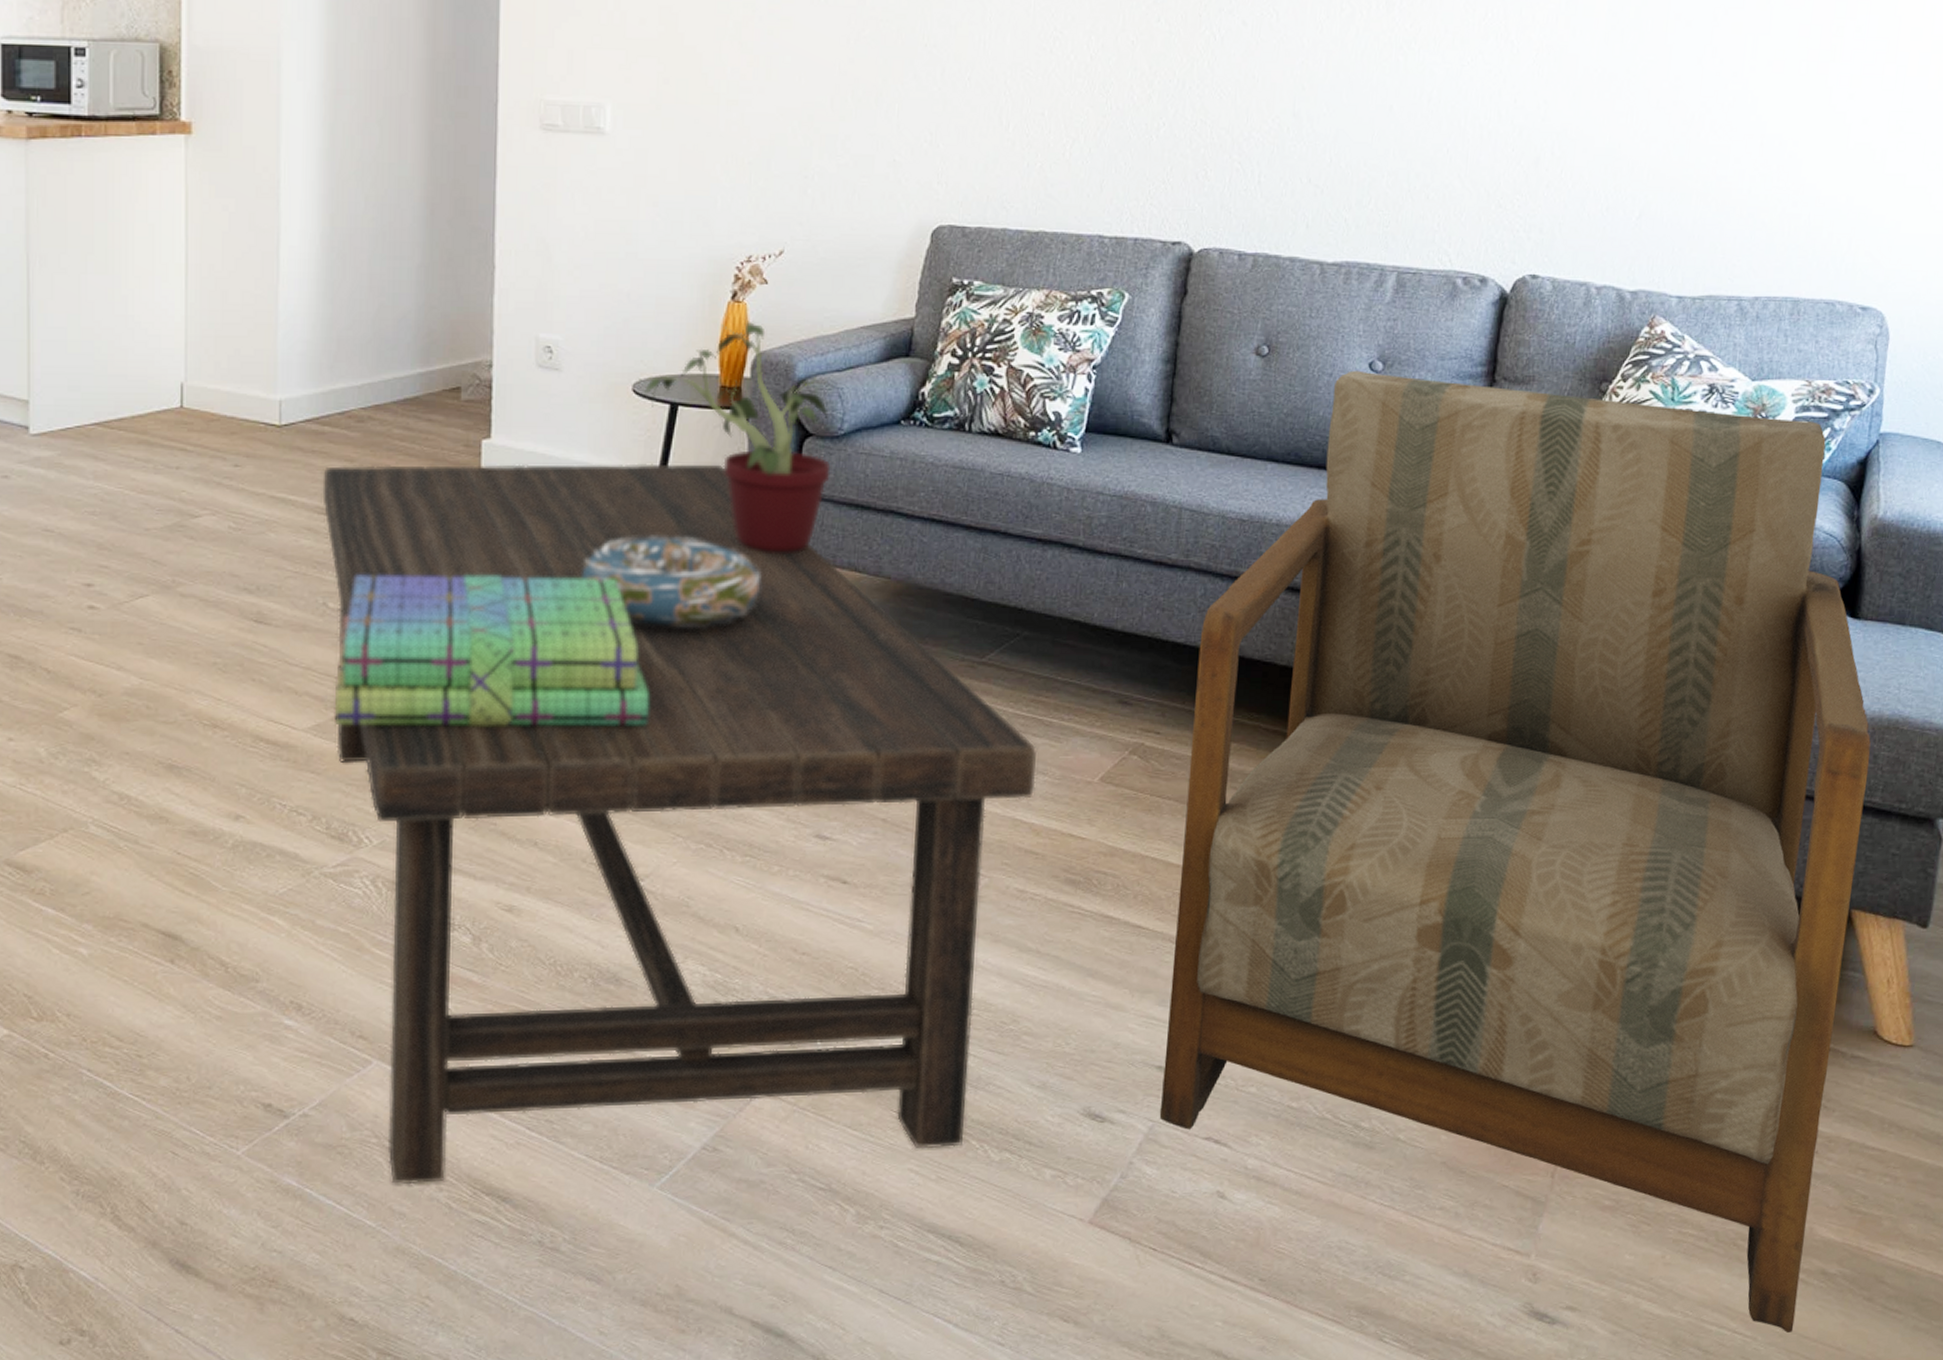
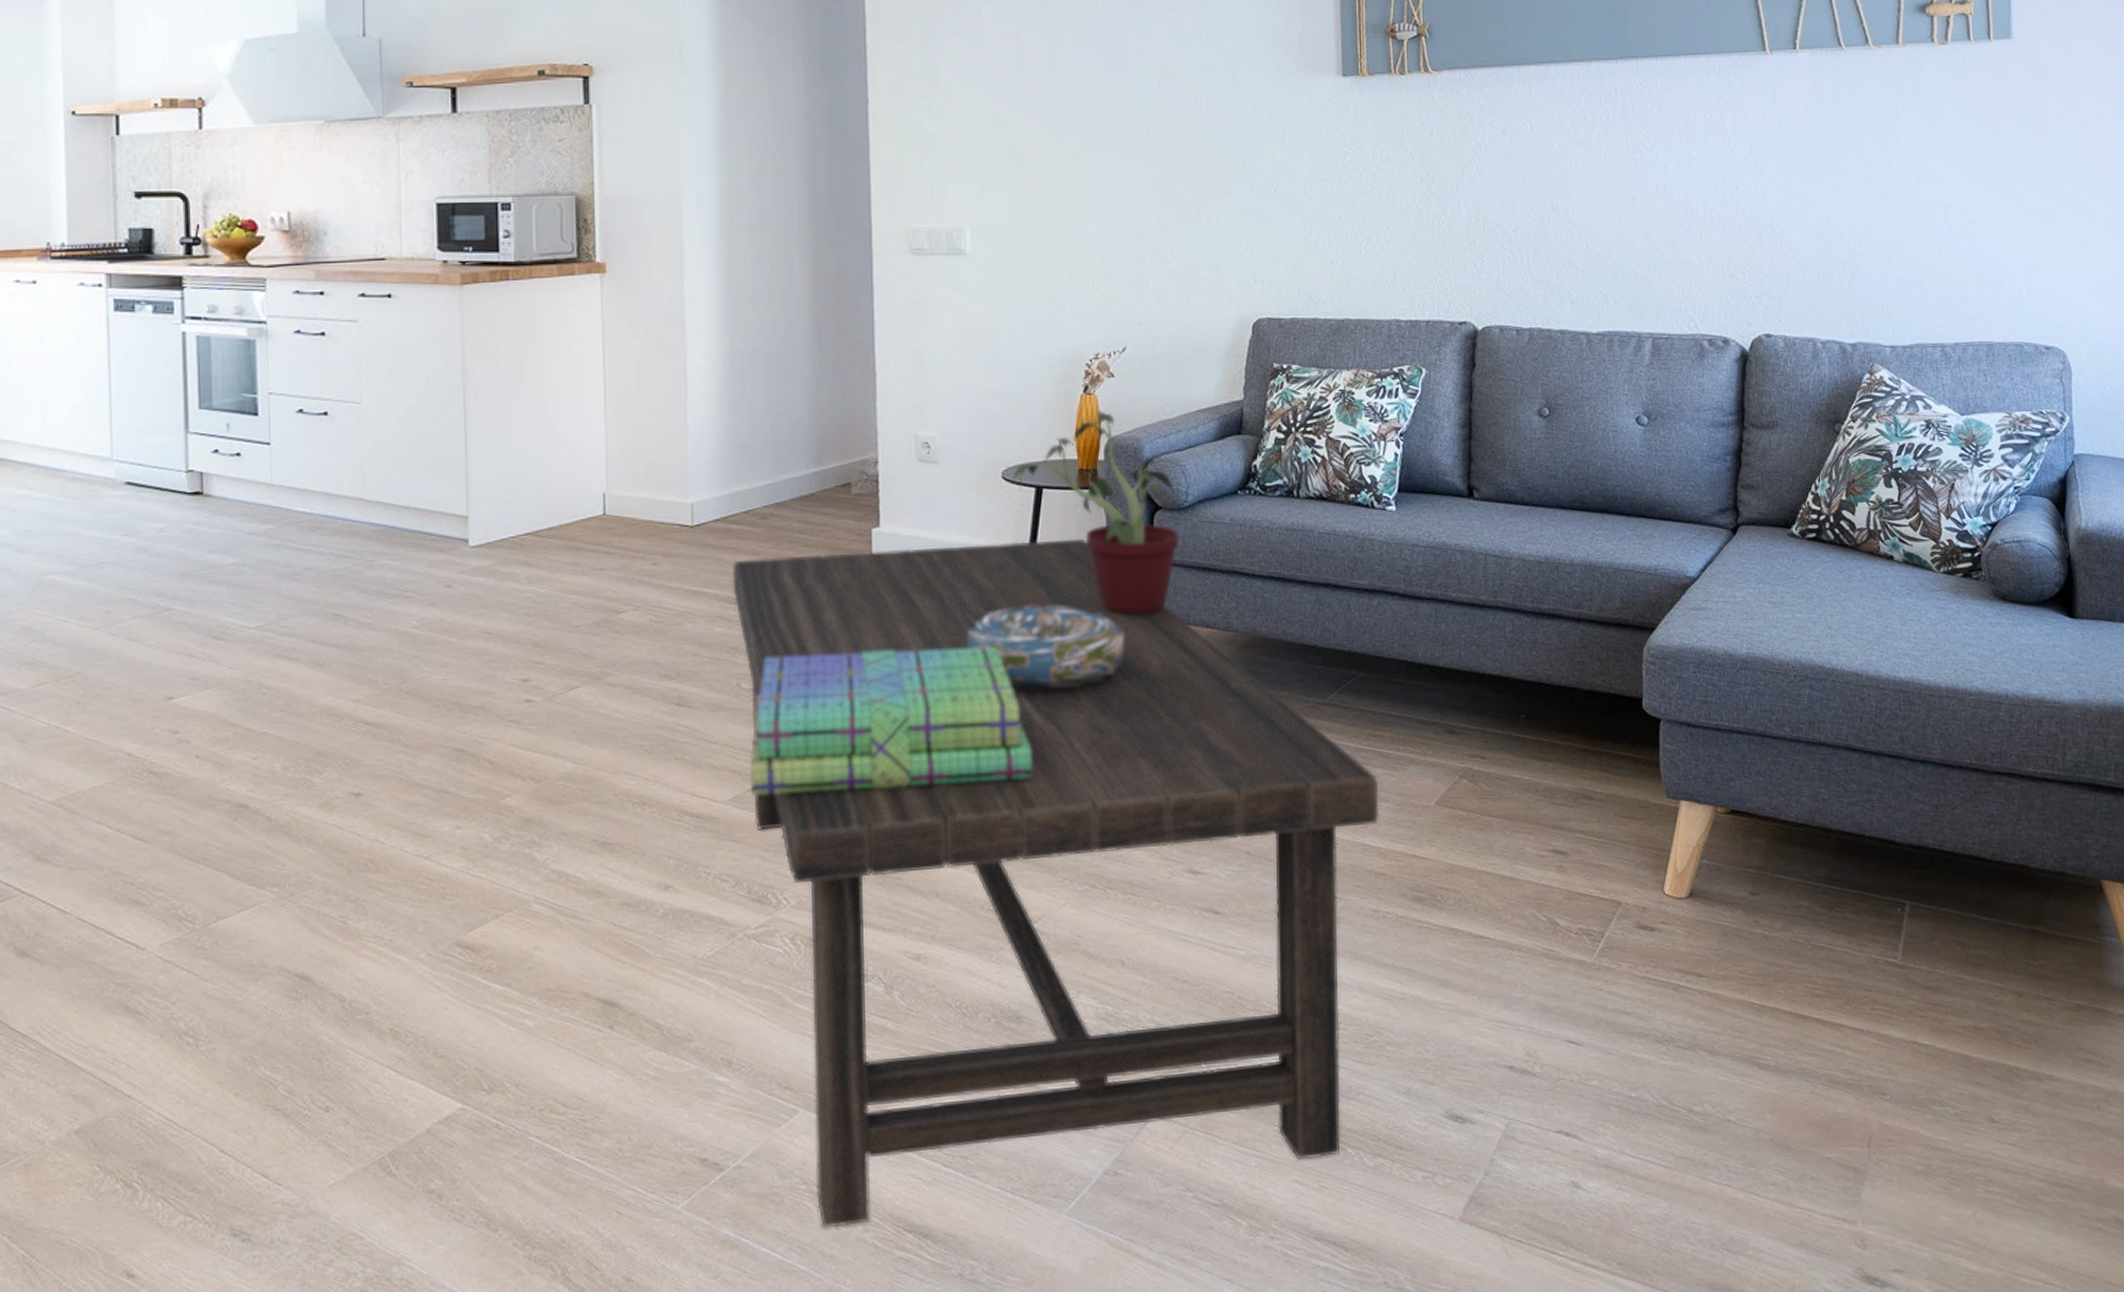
armchair: present [1159,370,1871,1332] -> none [1512,425,2101,1280]

